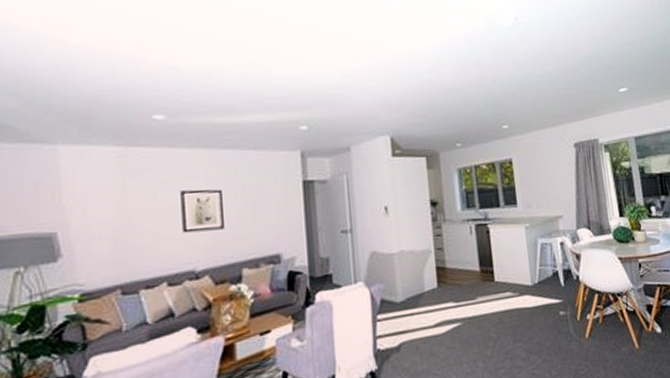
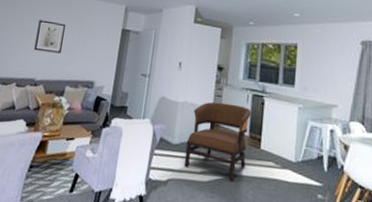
armchair: none [412,240,483,324] -> present [184,102,252,181]

